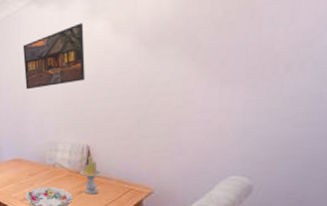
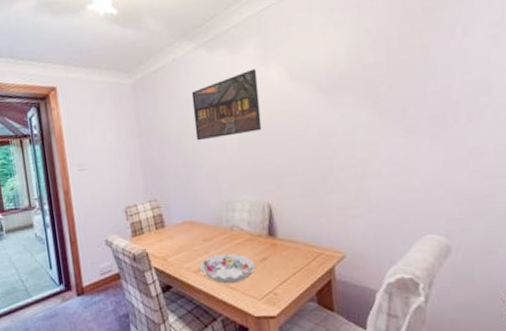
candle: present [80,156,101,195] -> none [262,216,286,262]

